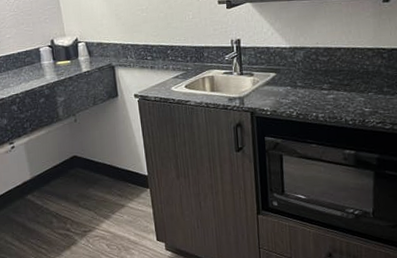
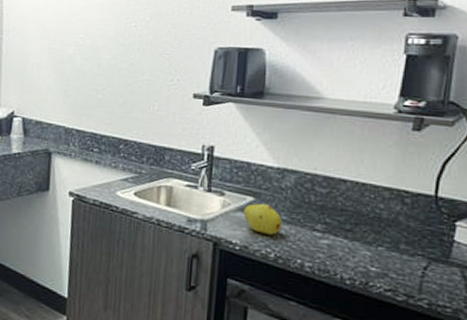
fruit: none [269,76,299,99] -> present [243,203,283,235]

